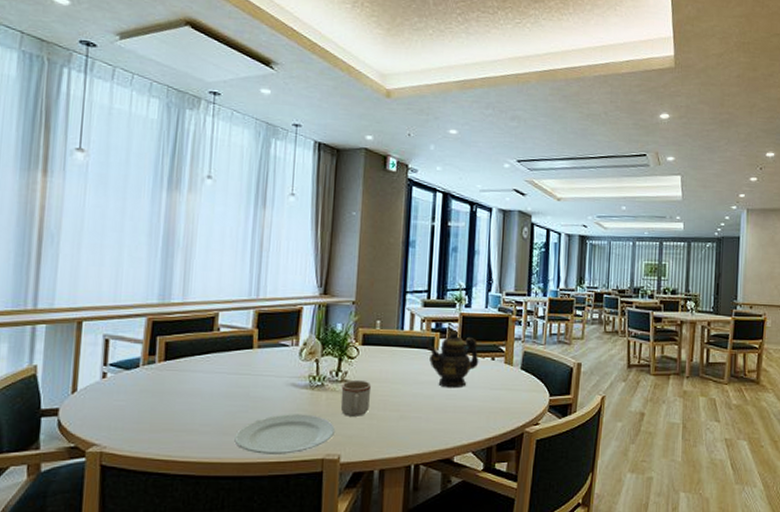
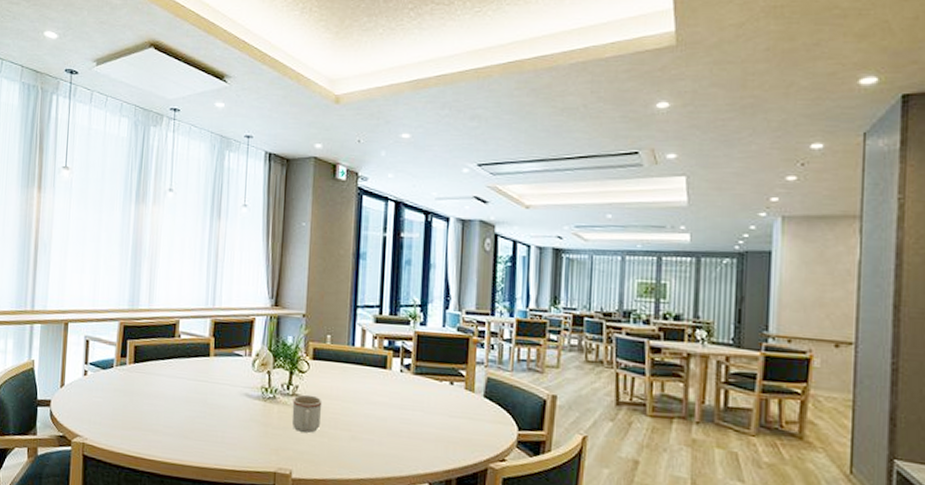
plate: present [234,414,336,454] -> none [194,423,287,464]
teapot: present [427,329,479,389] -> none [380,348,436,413]

